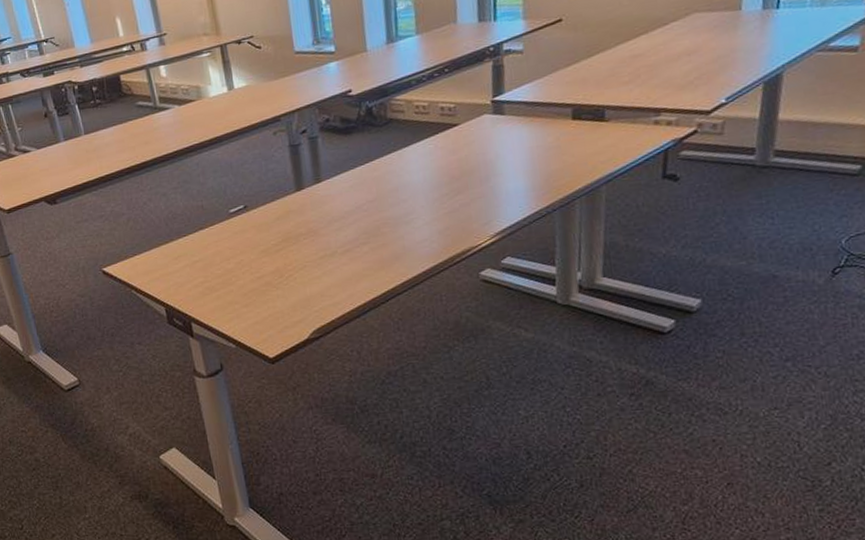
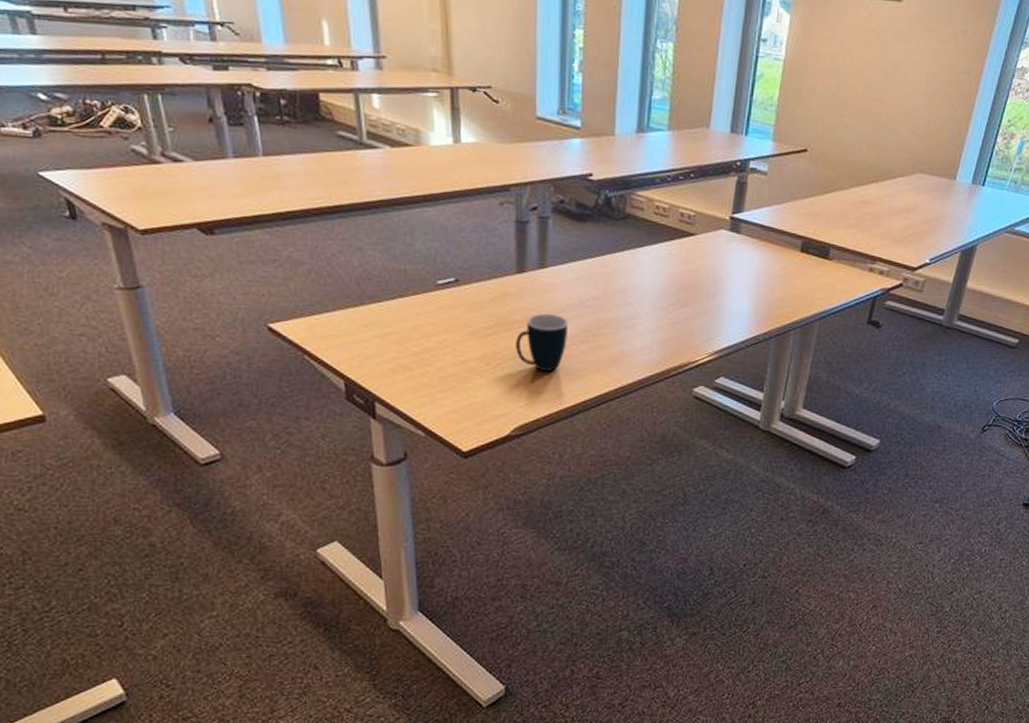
mug: none [303,222,350,276] -> present [516,314,568,371]

